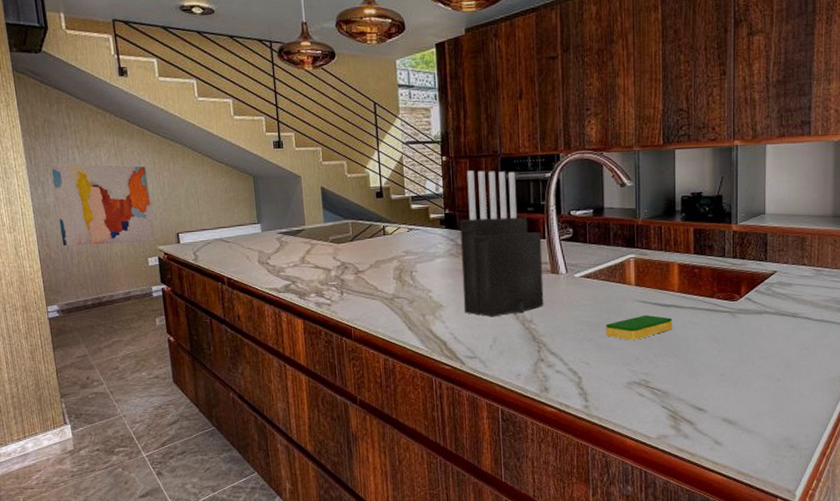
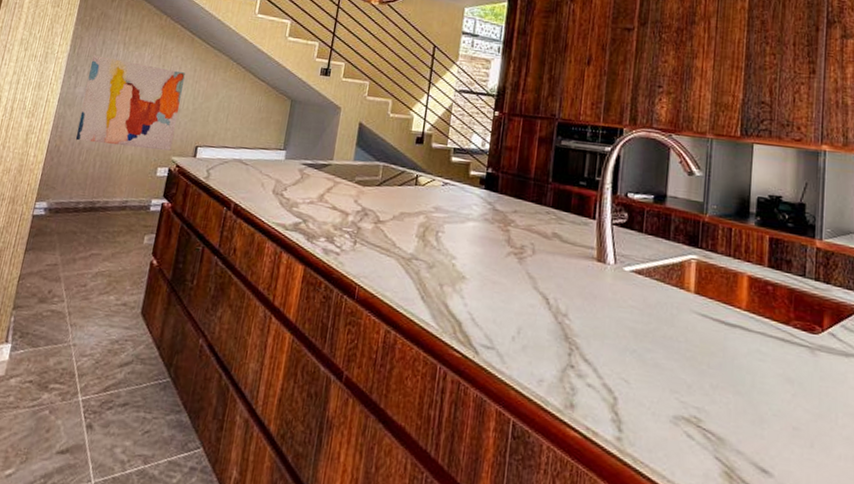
knife block: present [459,170,544,318] -> none [489,130,592,304]
dish sponge: present [606,315,673,340] -> none [654,331,737,362]

